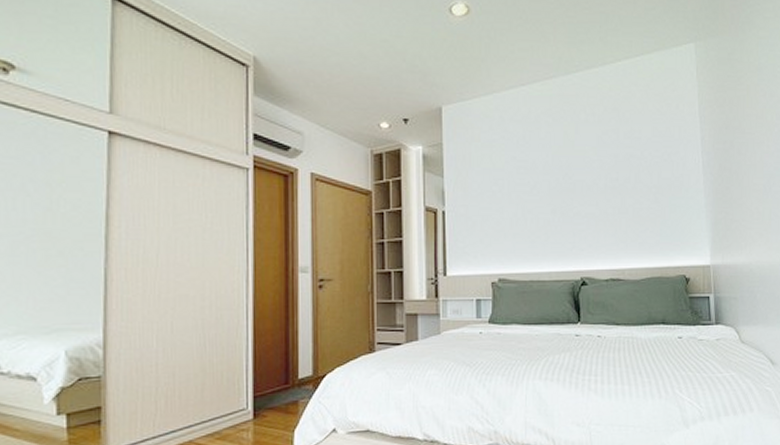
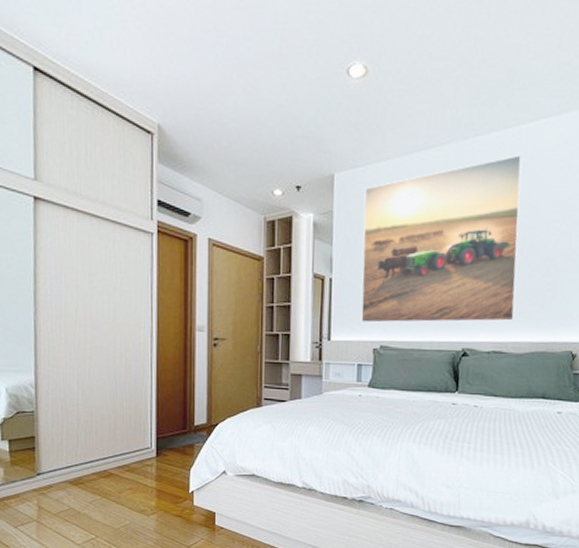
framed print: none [473,89,628,255] -> present [361,155,522,323]

